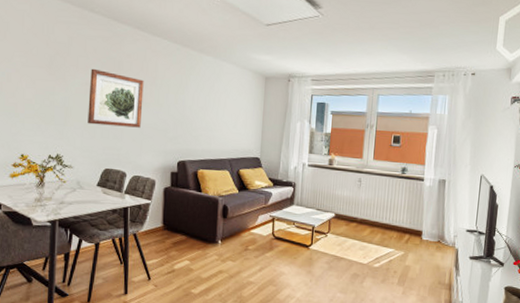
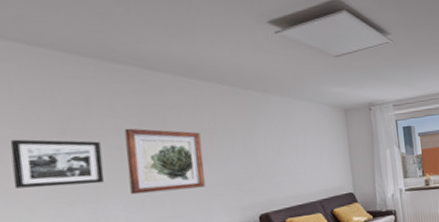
picture frame: none [15,65,73,111] -> present [10,139,105,189]

